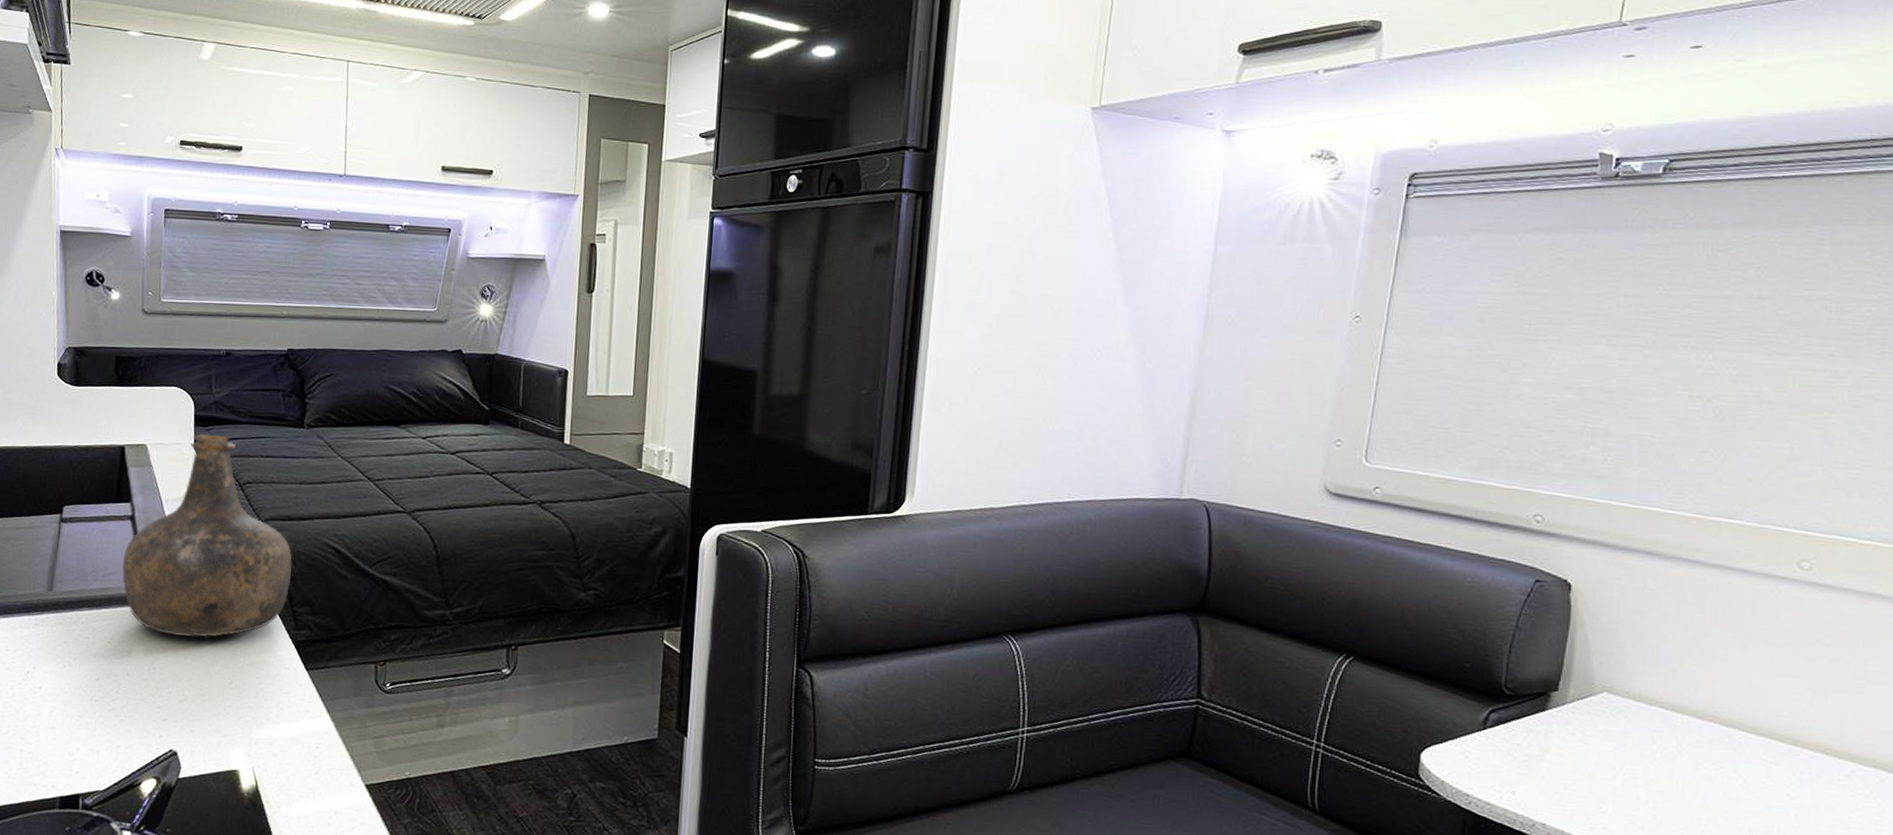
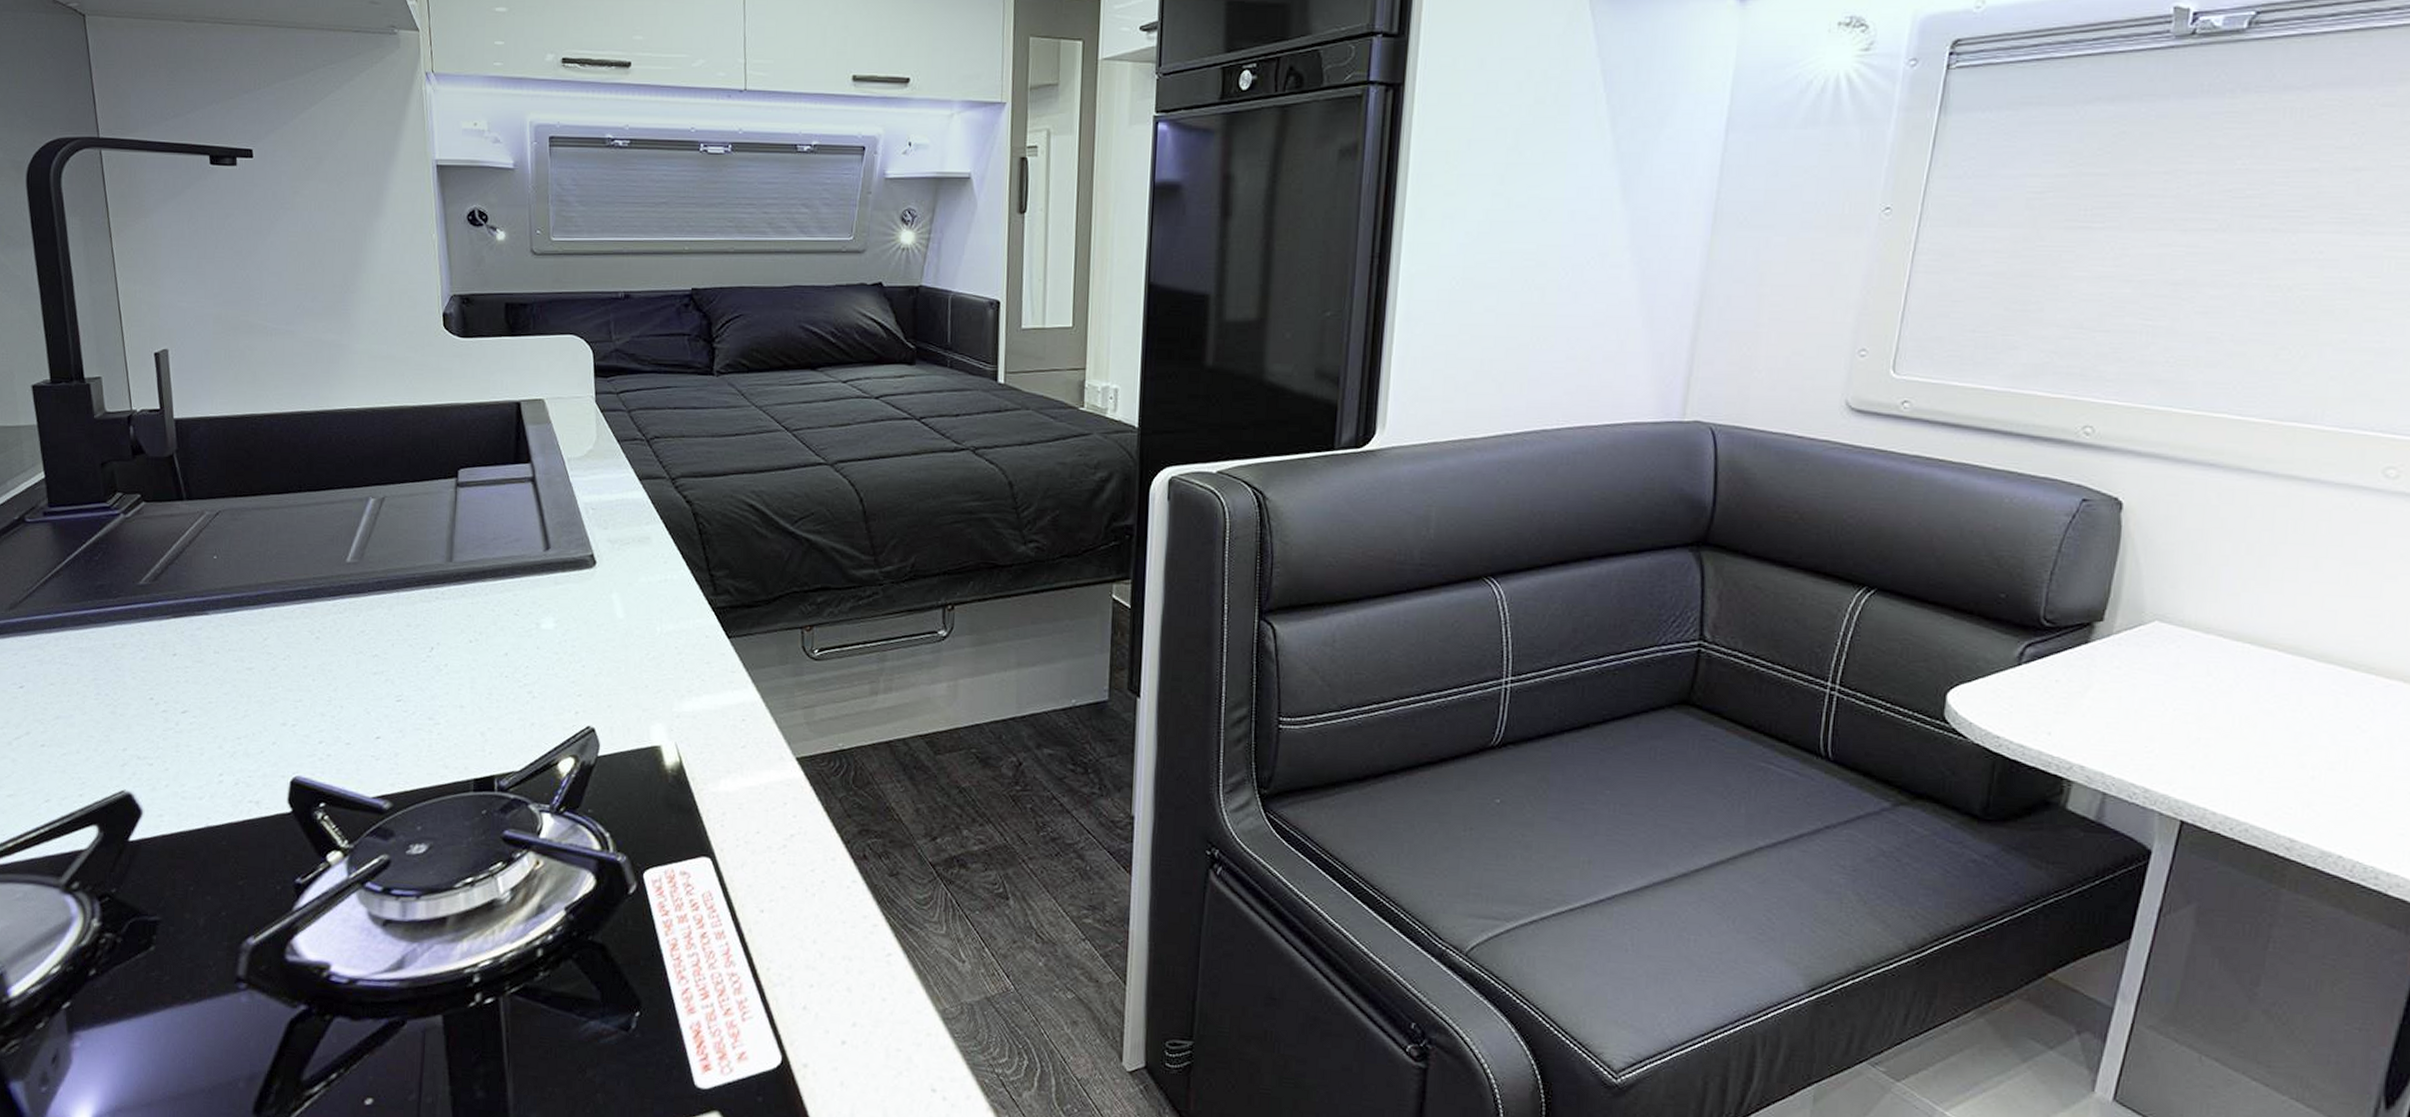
bottle: present [122,433,293,638] -> none [525,385,708,607]

